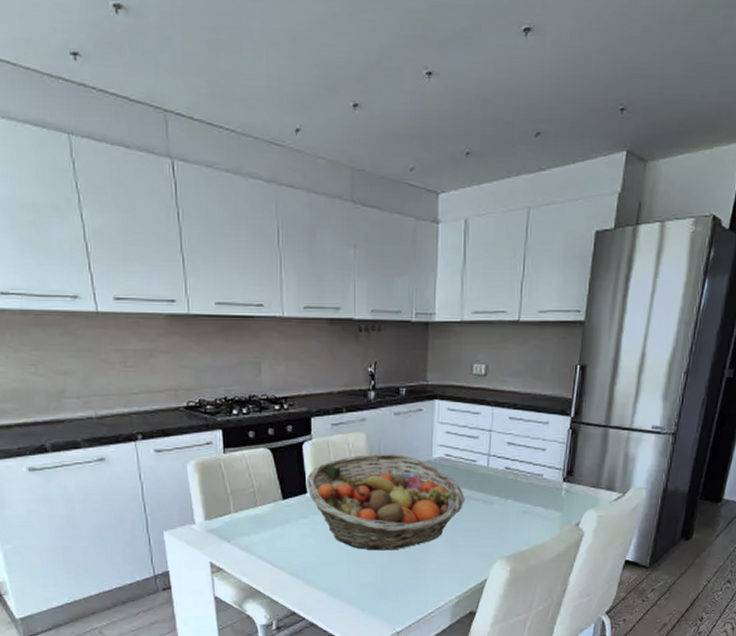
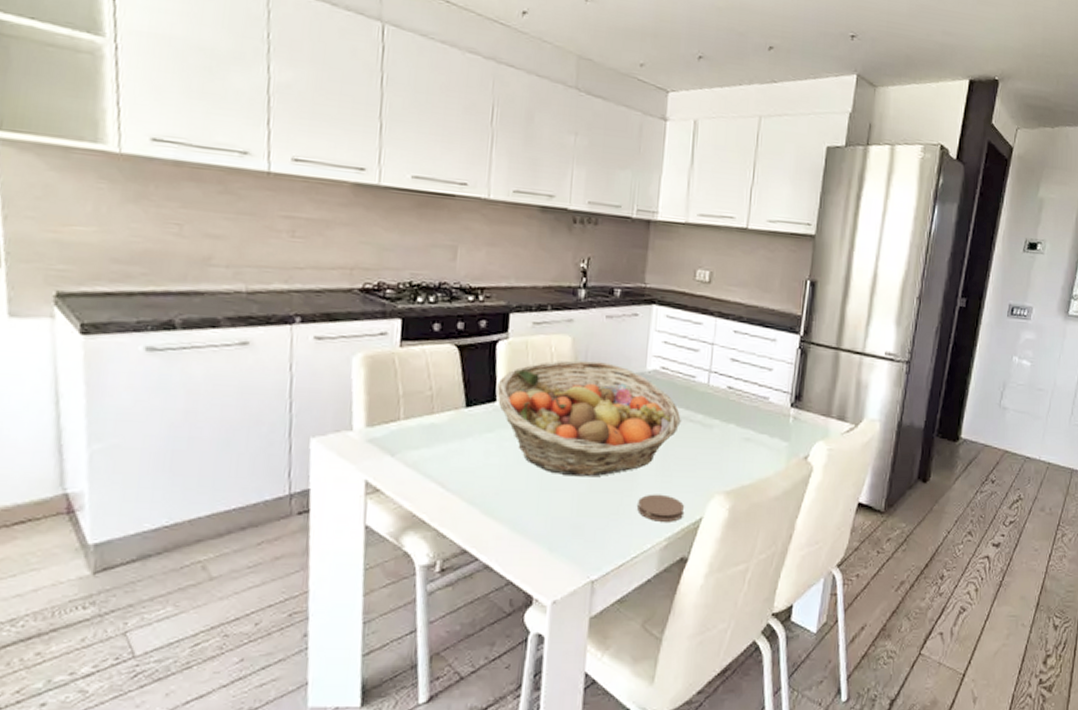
coaster: none [432,561,472,584] -> present [637,494,685,522]

